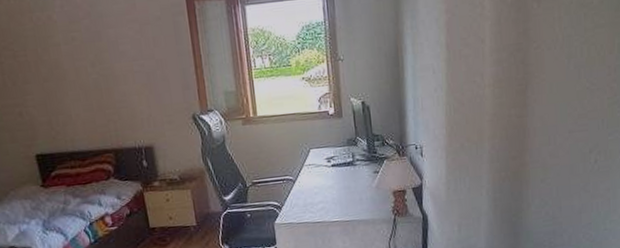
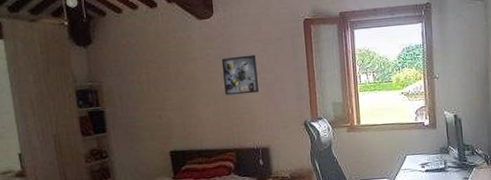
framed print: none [90,37,137,87] -> present [221,54,259,96]

